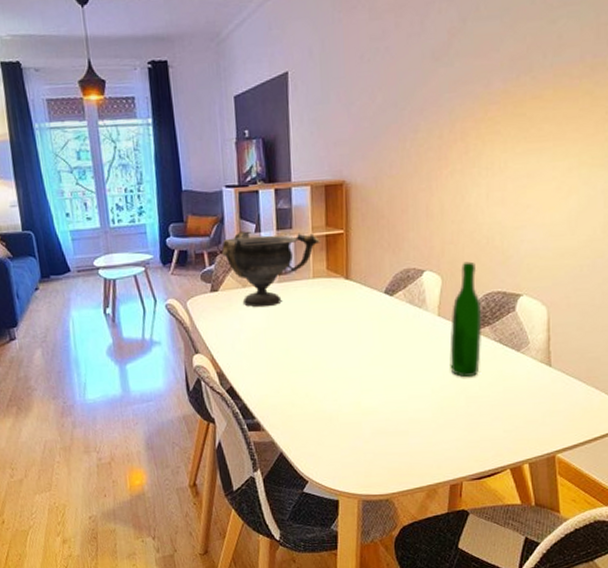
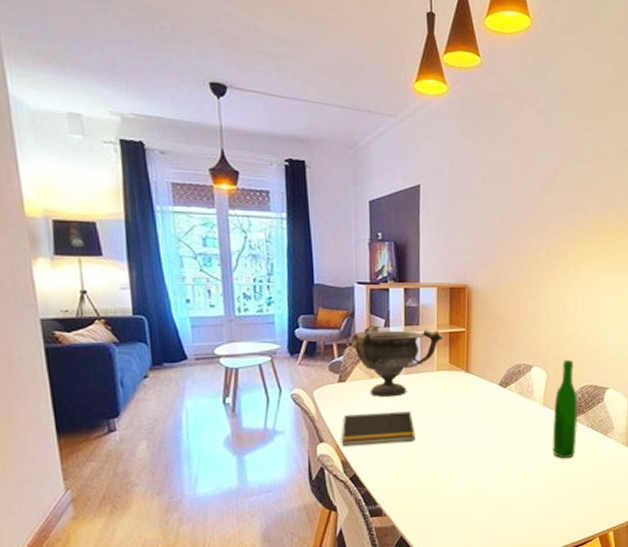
notepad: none [216,322,293,357] -> present [341,411,416,446]

